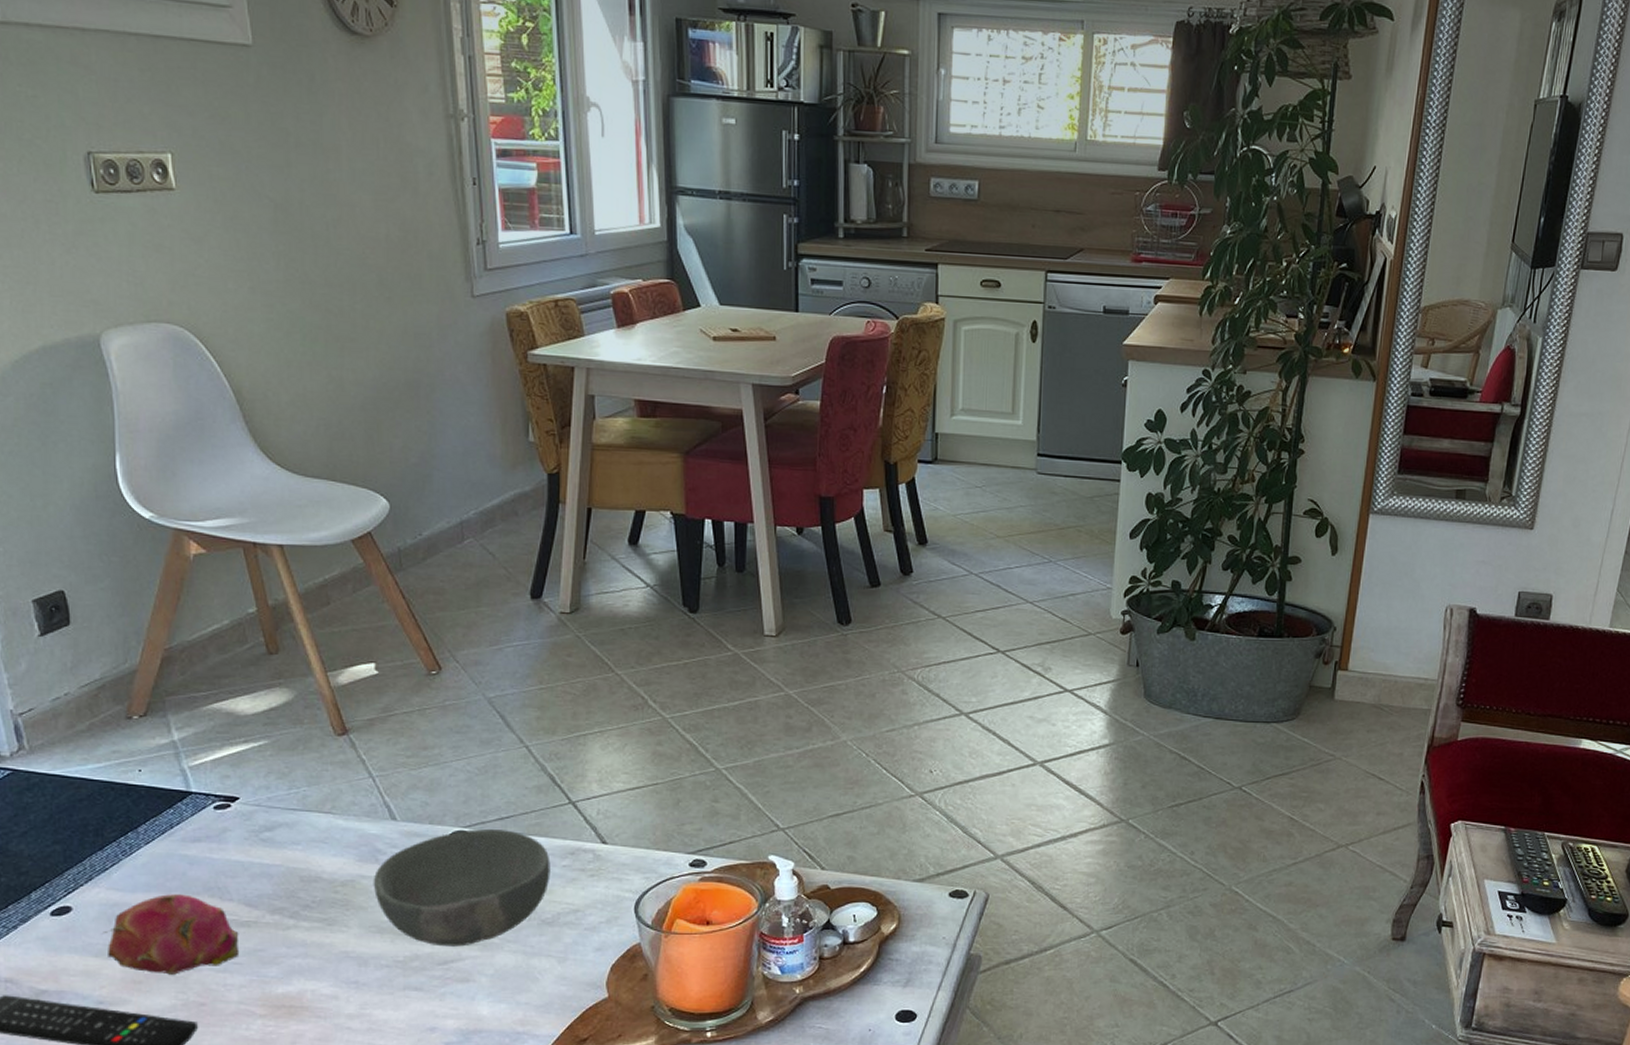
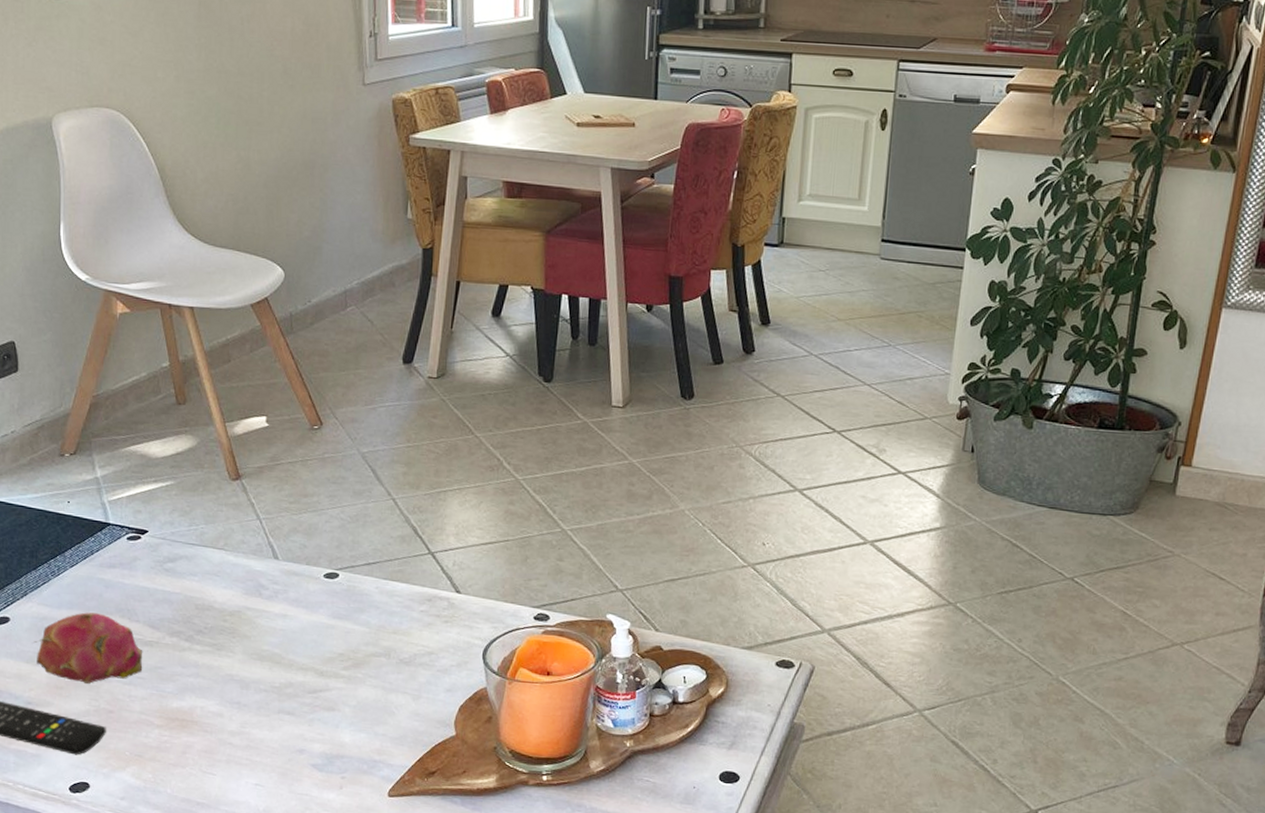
bowl: present [373,828,551,947] -> none [256,572,410,678]

